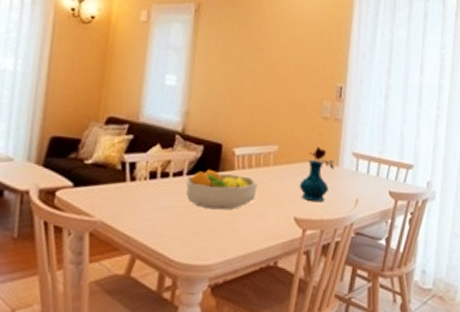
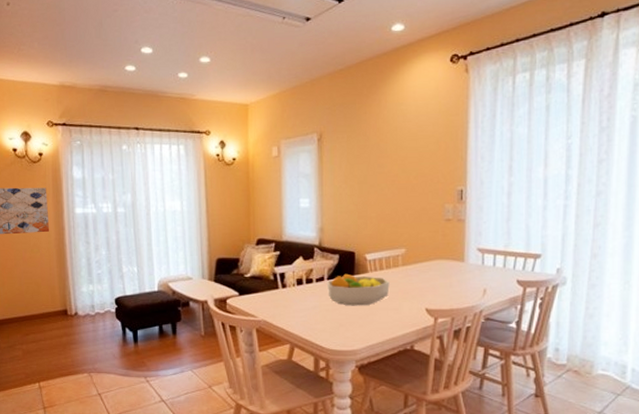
vase: present [299,147,334,203] -> none [428,246,460,295]

